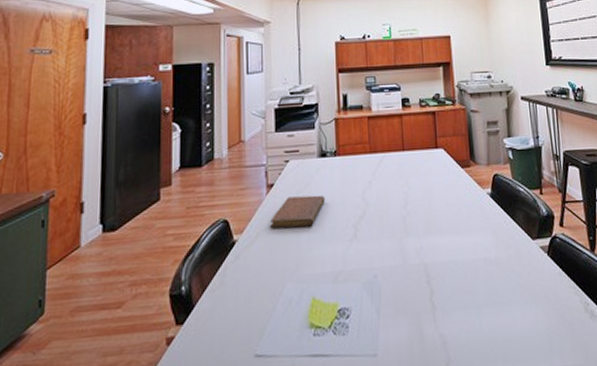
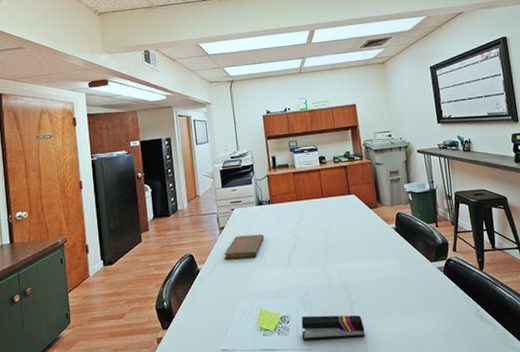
stapler: none [365,308,447,344] -> present [301,315,365,341]

